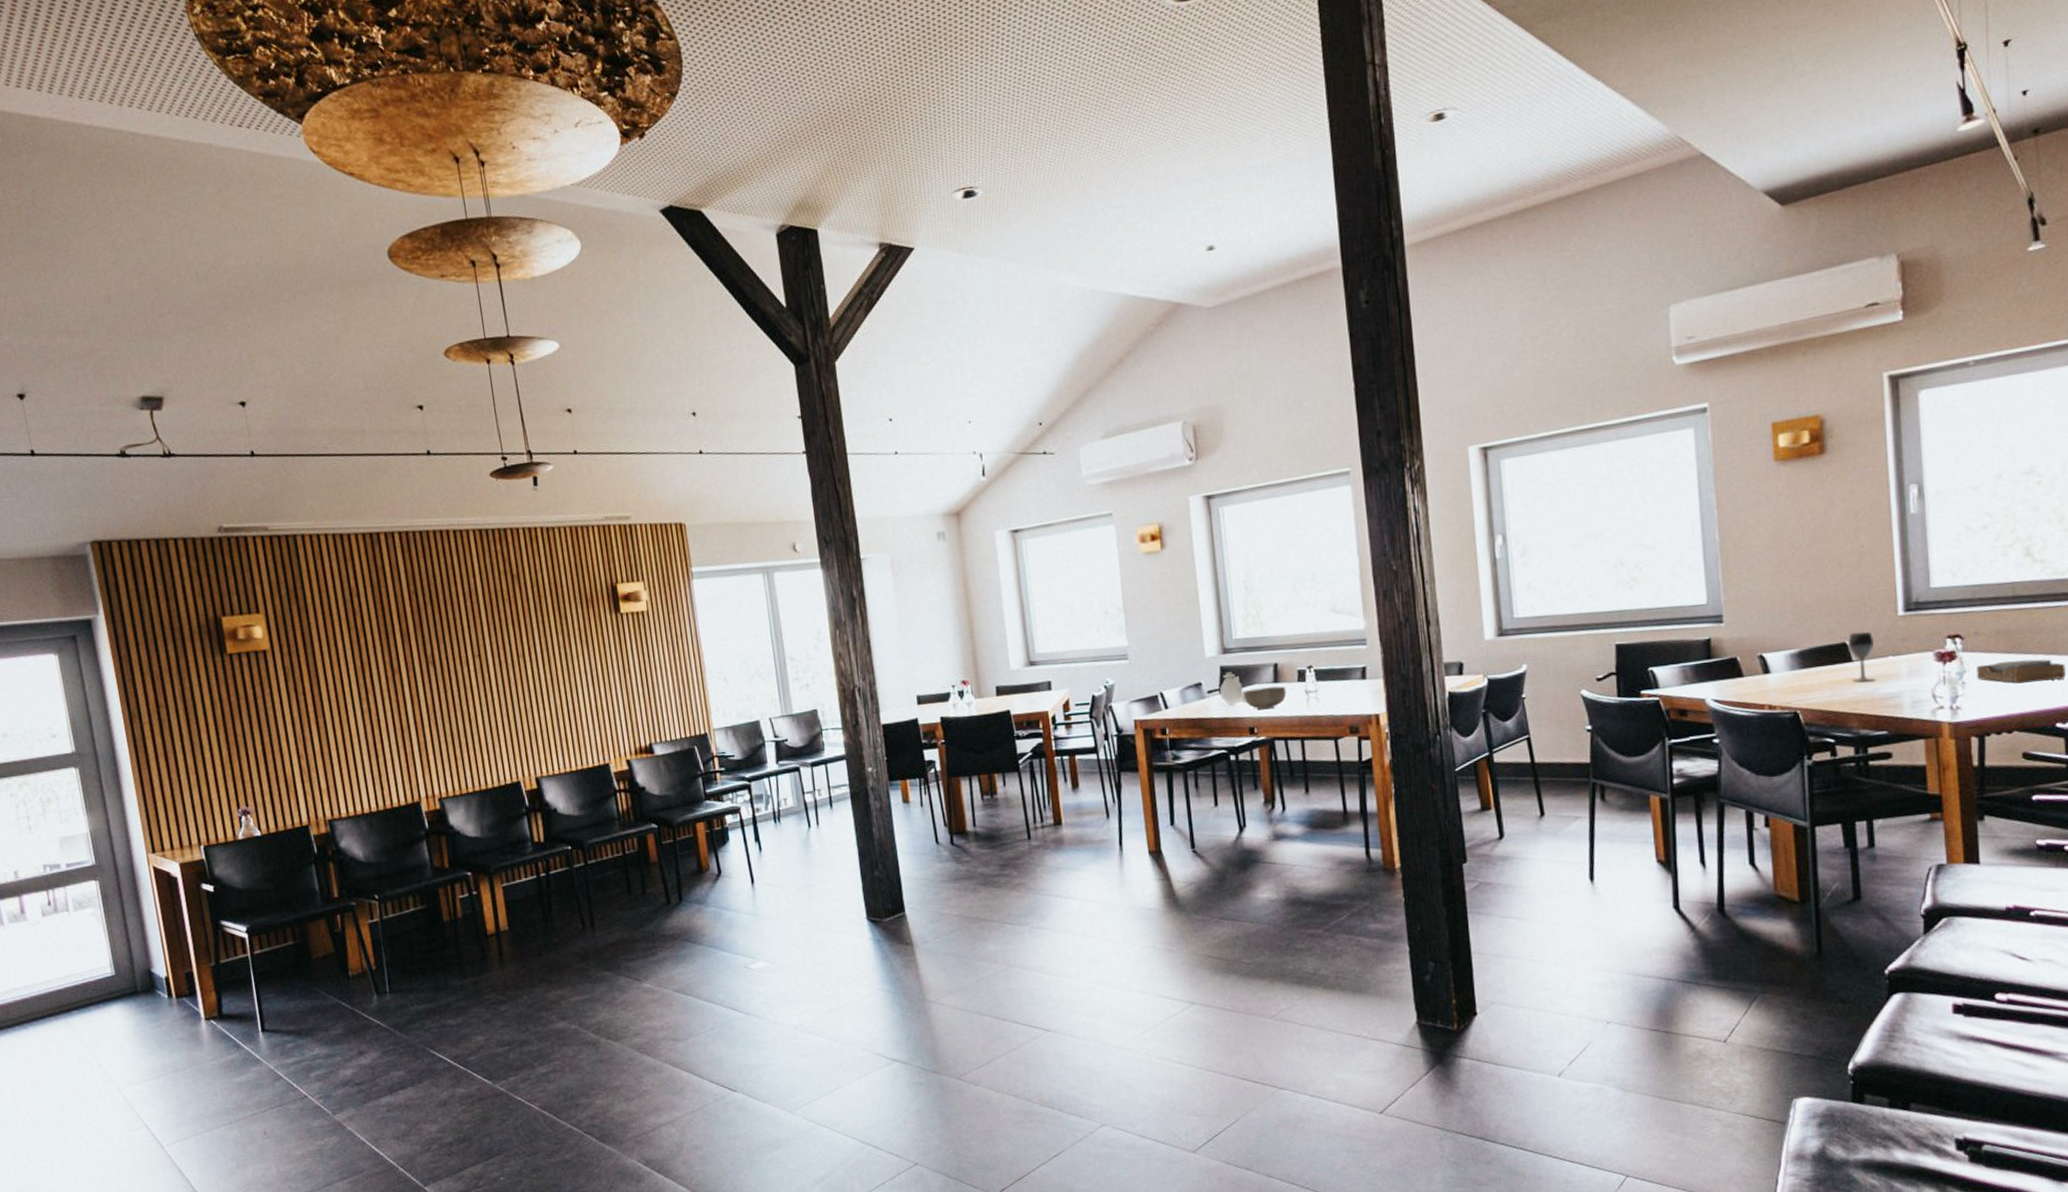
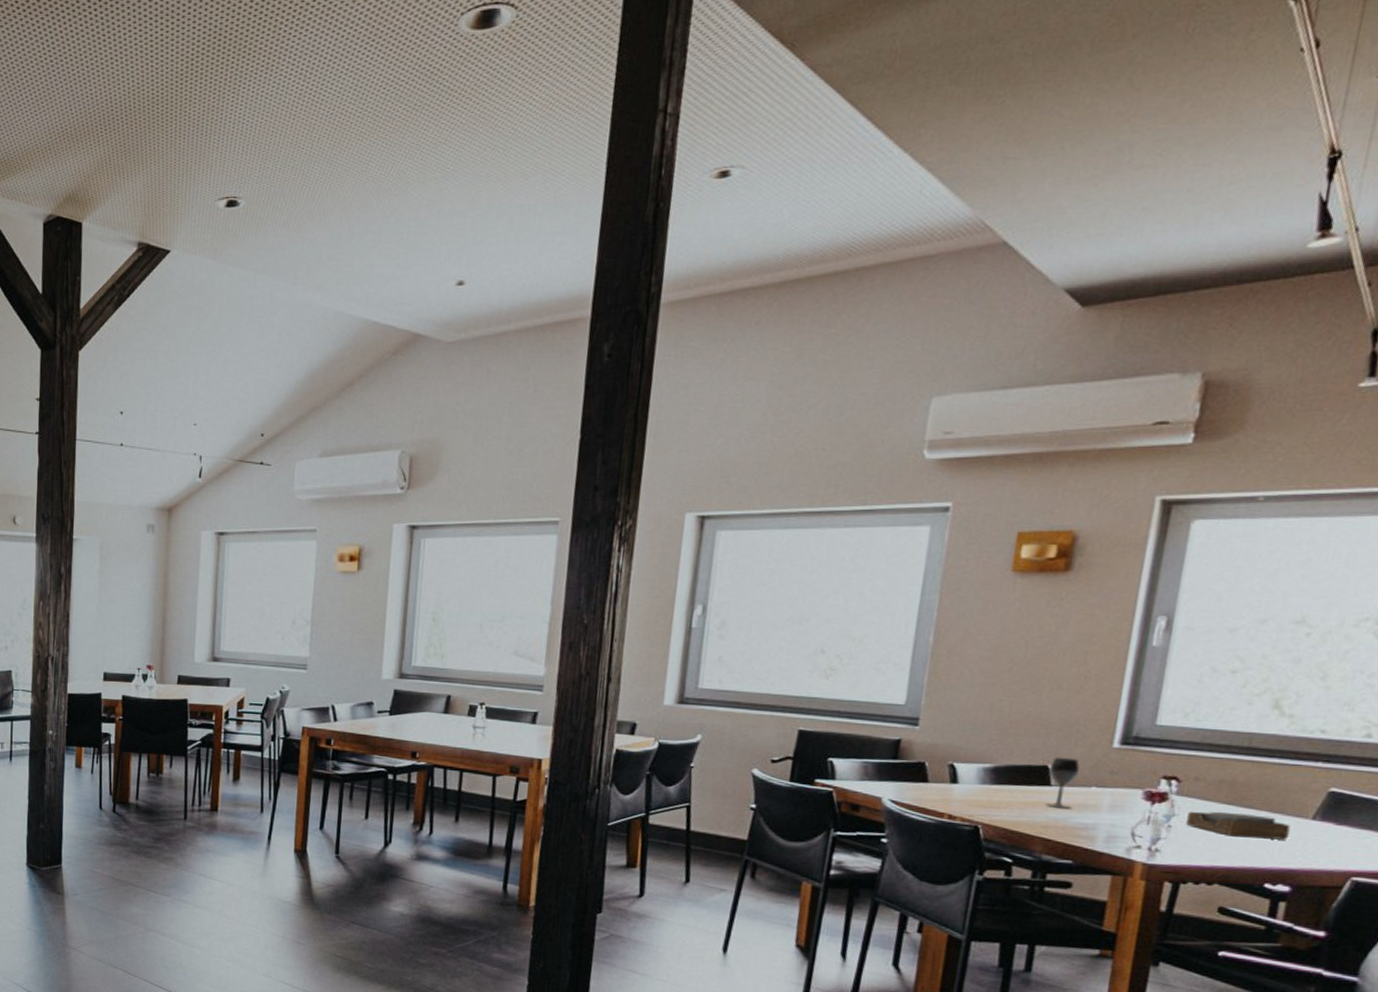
water jug: present [1219,672,1247,707] -> none [389,696,415,729]
bowl: present [1243,686,1287,709] -> none [411,715,455,737]

